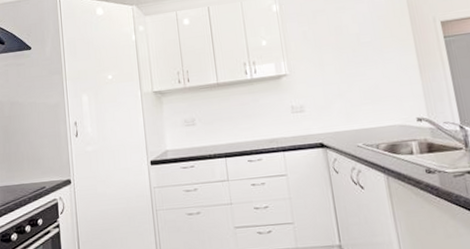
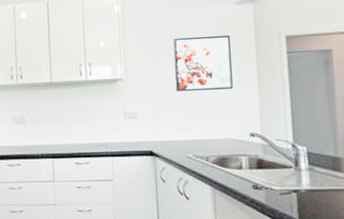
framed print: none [333,24,395,83] -> present [174,34,233,91]

